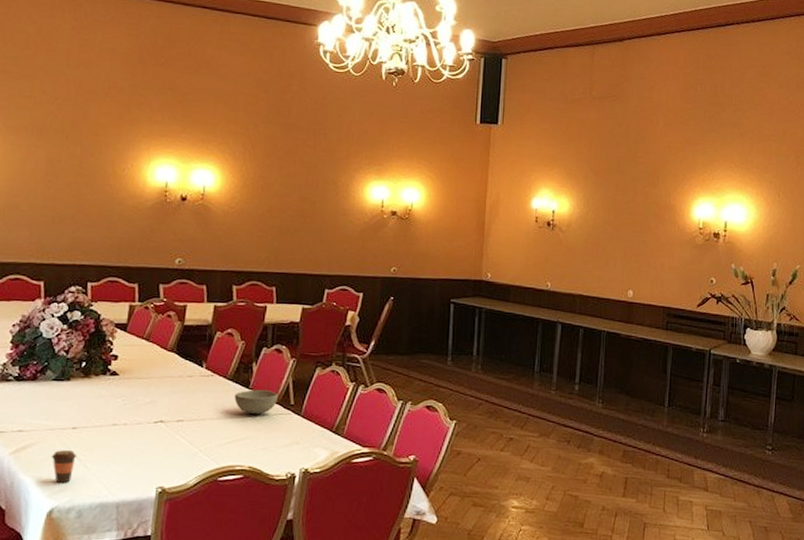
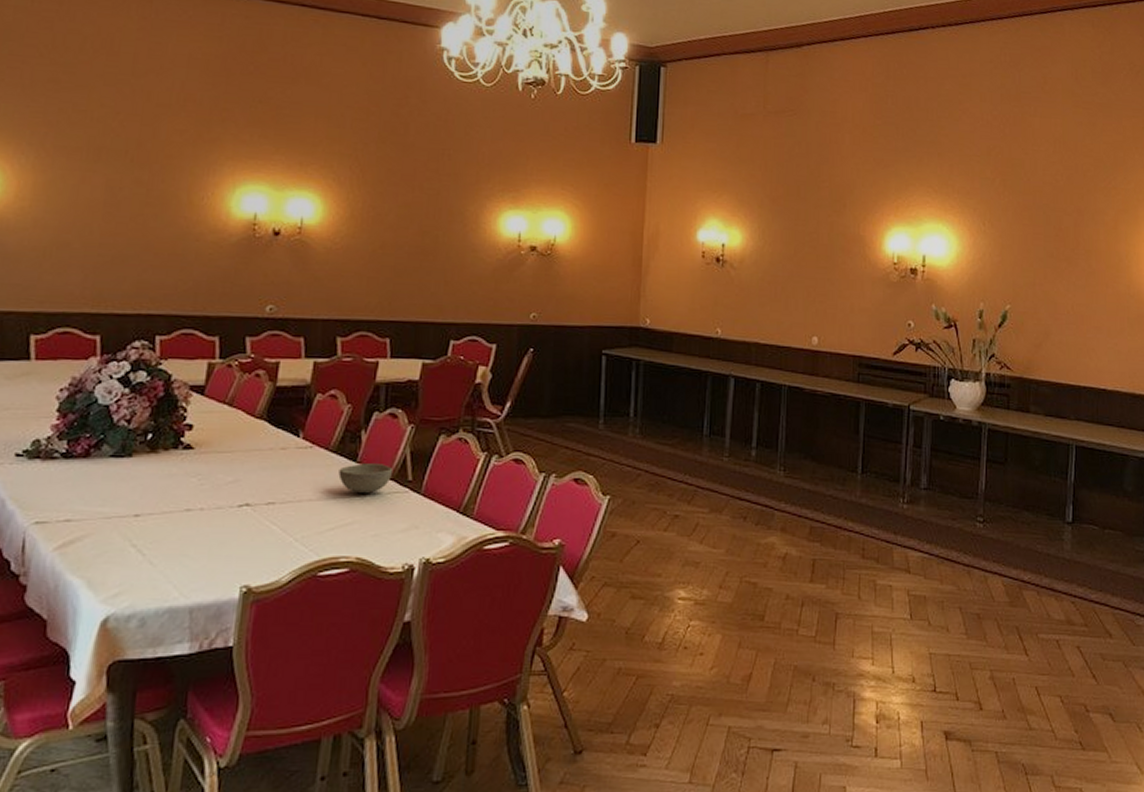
coffee cup: present [52,450,76,483] -> none [108,543,139,584]

